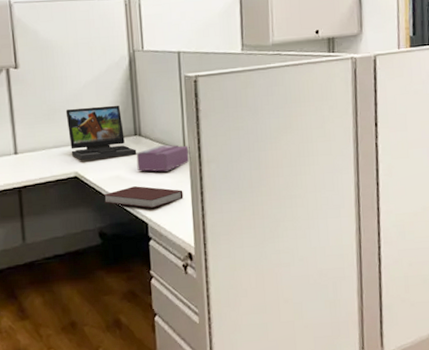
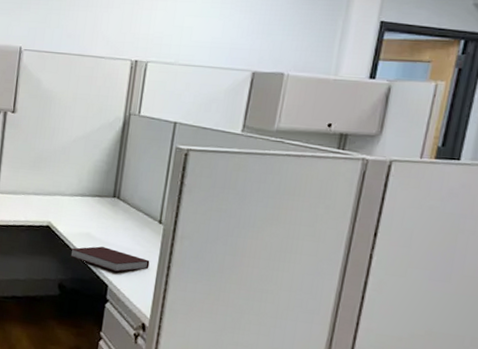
laptop: present [65,105,137,160] -> none [48,159,112,216]
tissue box: present [136,144,191,172] -> none [108,211,166,239]

